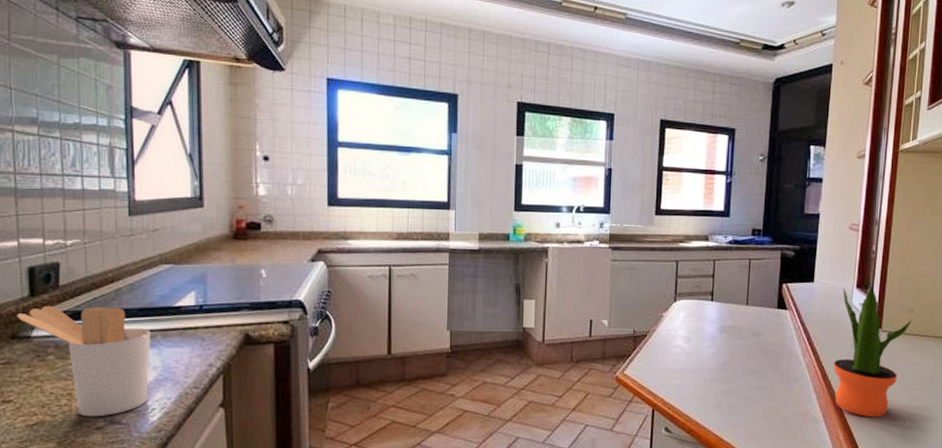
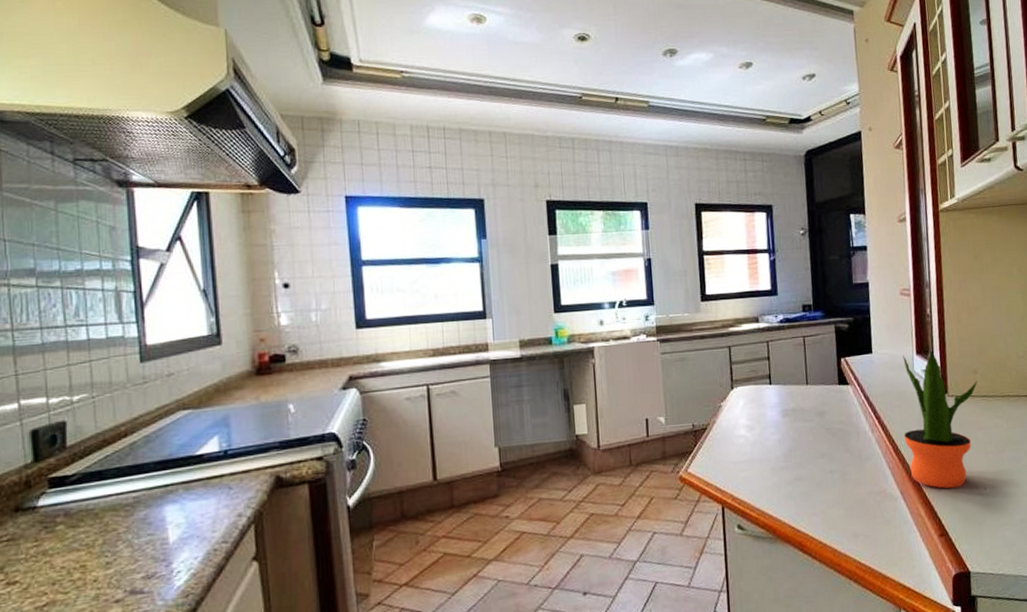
utensil holder: present [17,305,151,417] -> none [20,462,172,590]

